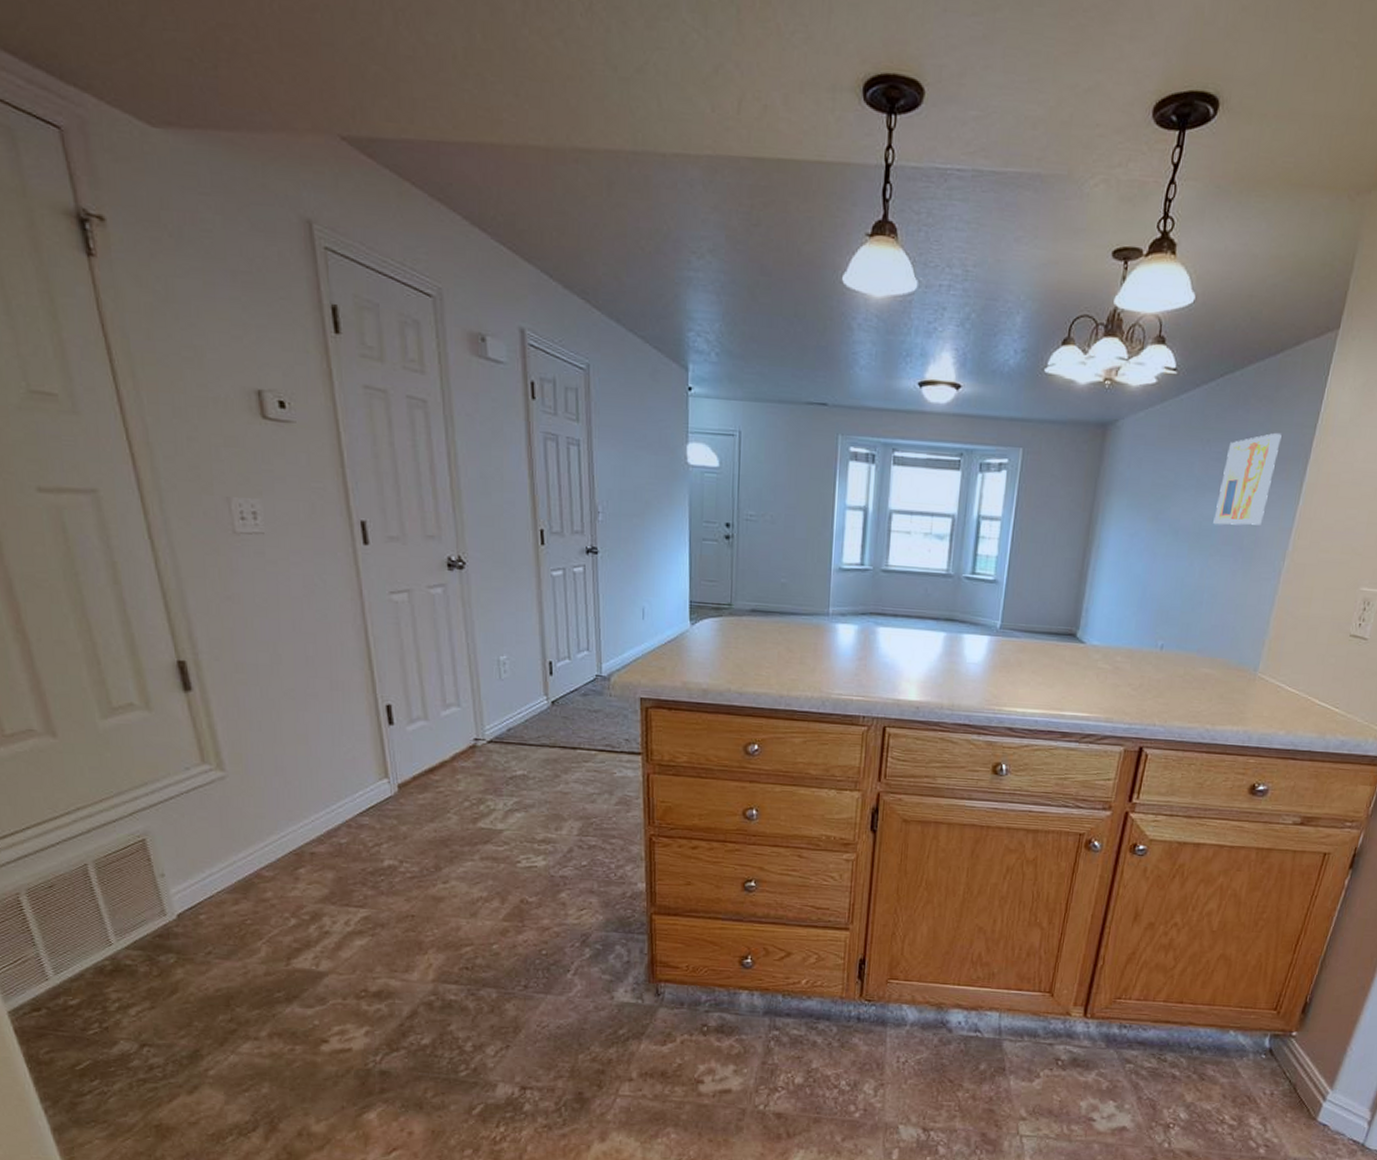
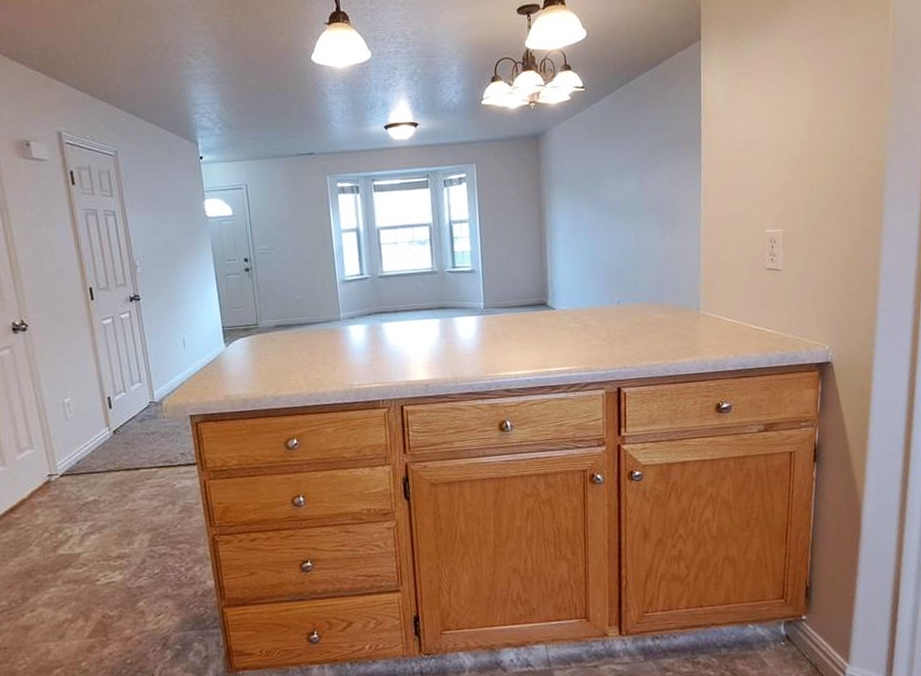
wall art: present [1213,433,1282,525] -> none [637,123,676,199]

